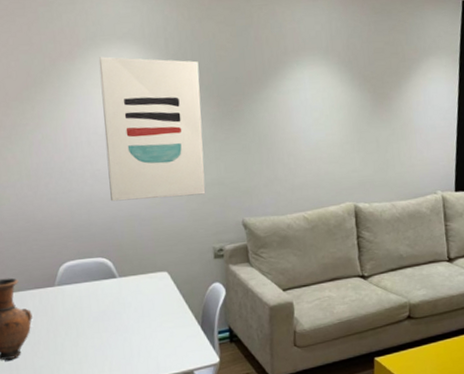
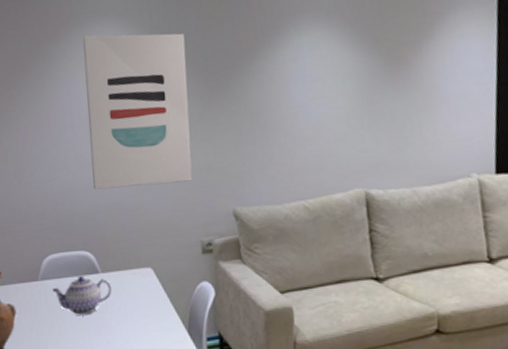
teapot: none [68,280,129,317] -> present [51,275,112,315]

